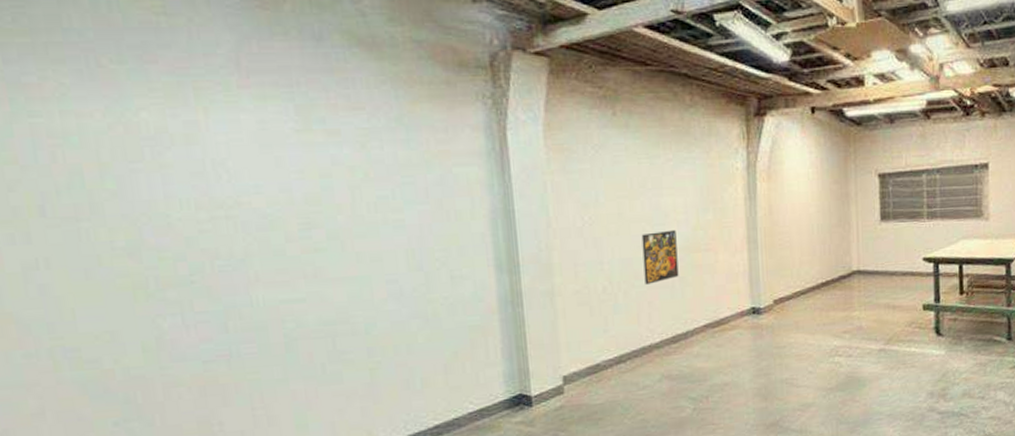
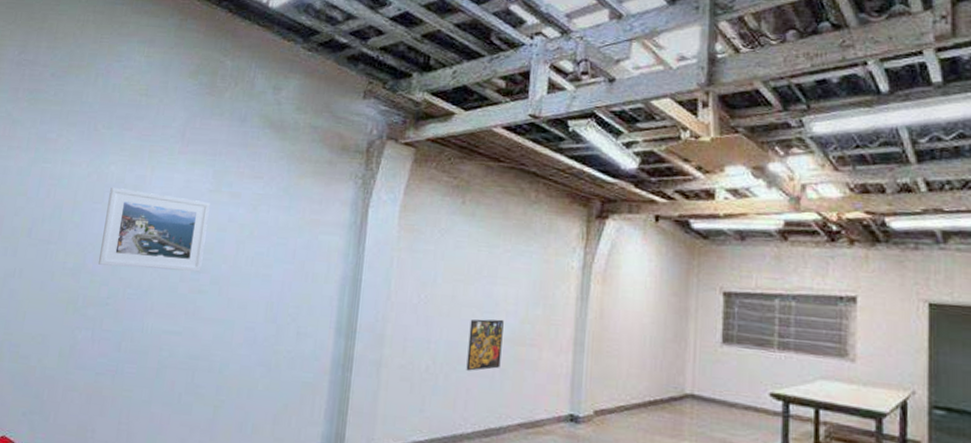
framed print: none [149,139,311,238] -> present [98,187,210,272]

